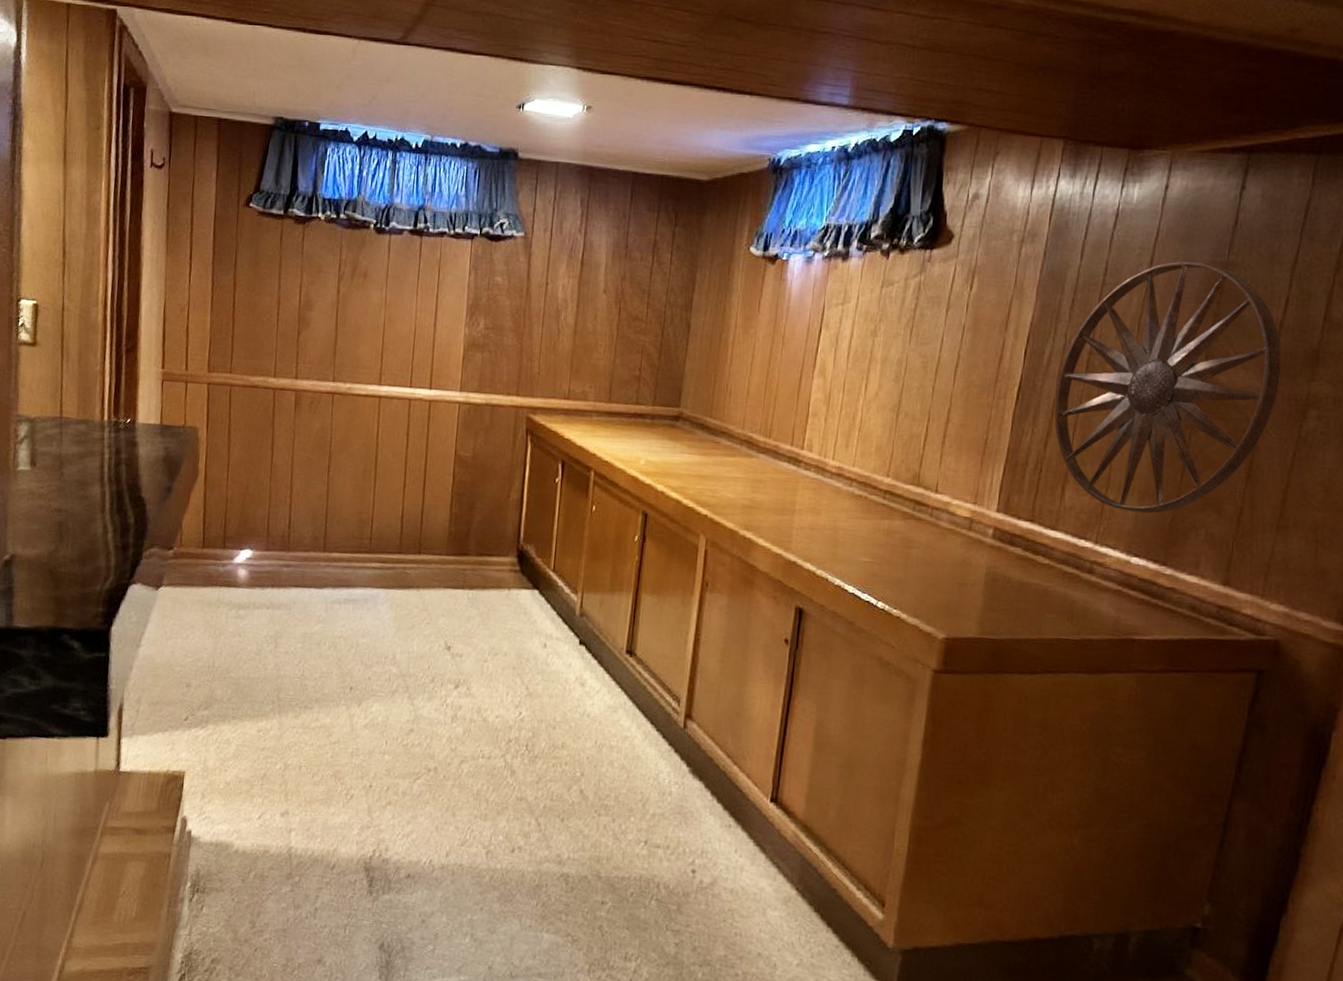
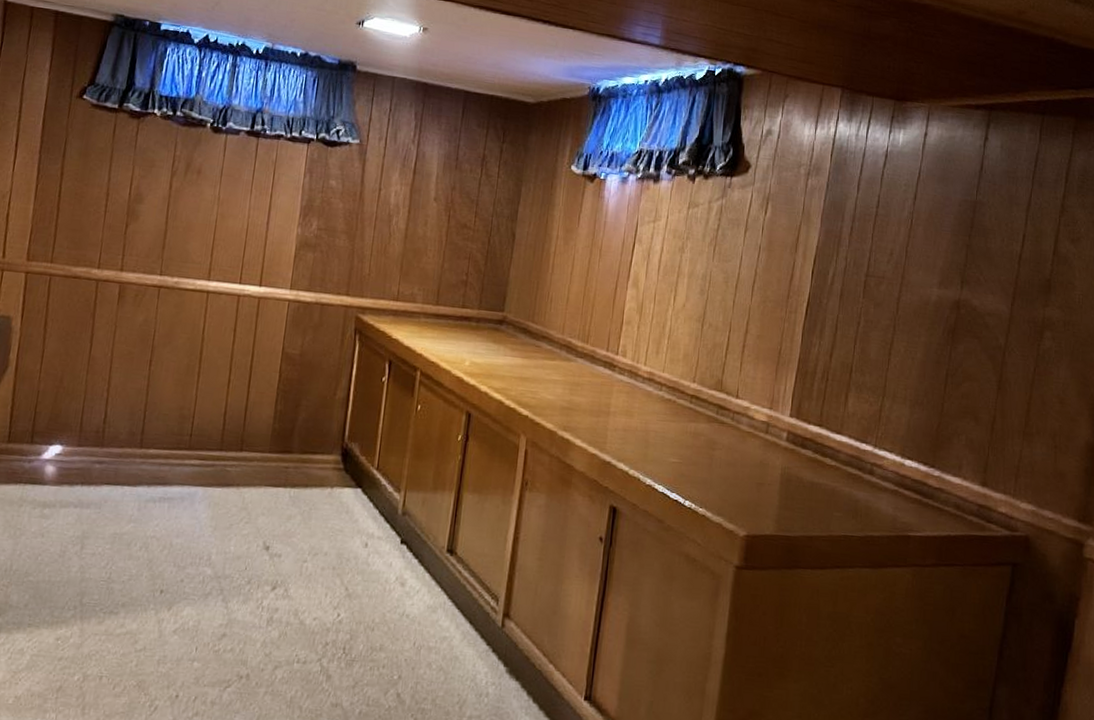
wall art: present [1054,260,1282,513] -> none [837,198,1022,420]

